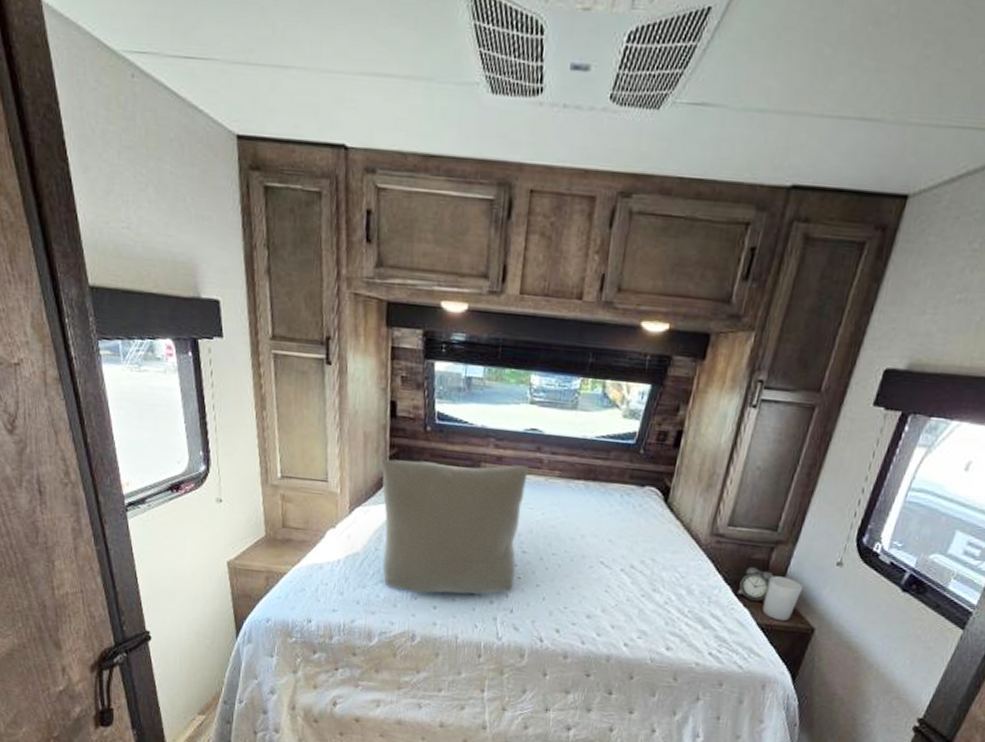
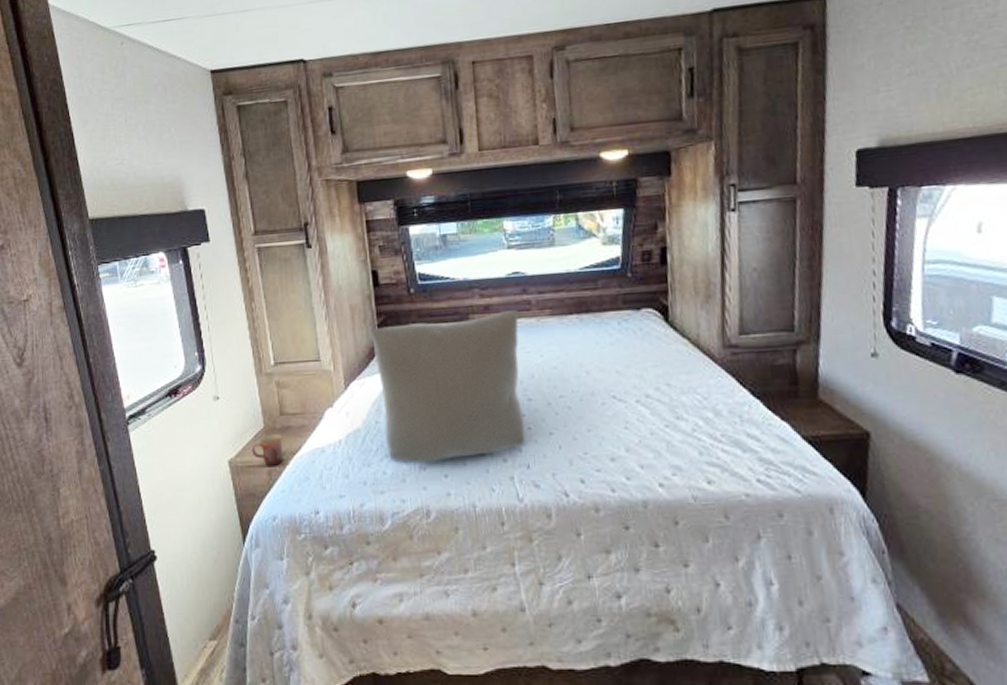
mug: none [250,543,283,574] -> present [251,434,284,466]
alarm clock: present [737,566,774,603] -> none [769,373,806,413]
candle holder: present [762,576,804,622] -> none [800,379,843,430]

